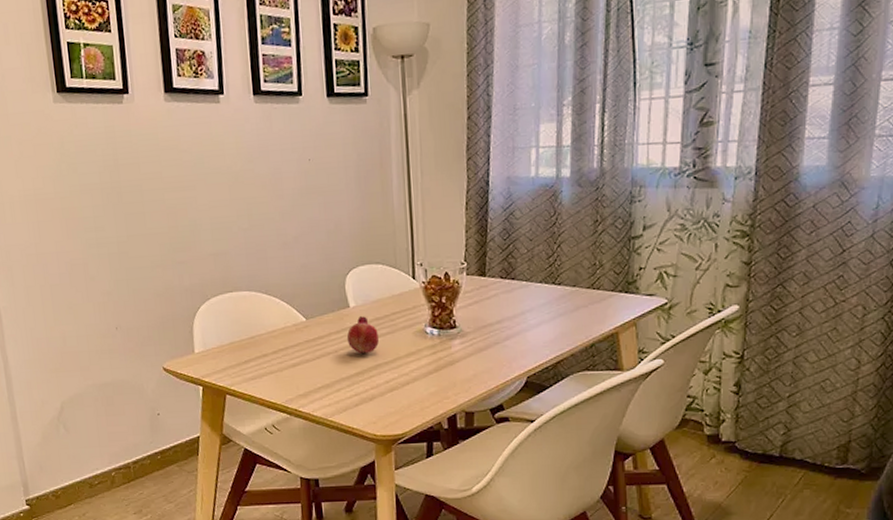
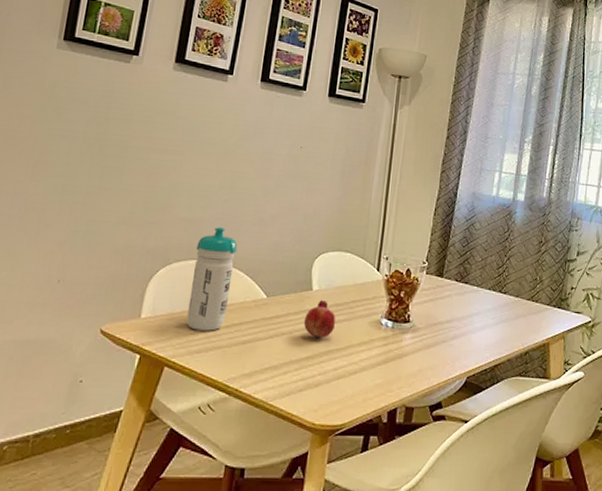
water bottle: none [228,257,271,359] -> present [186,227,238,331]

